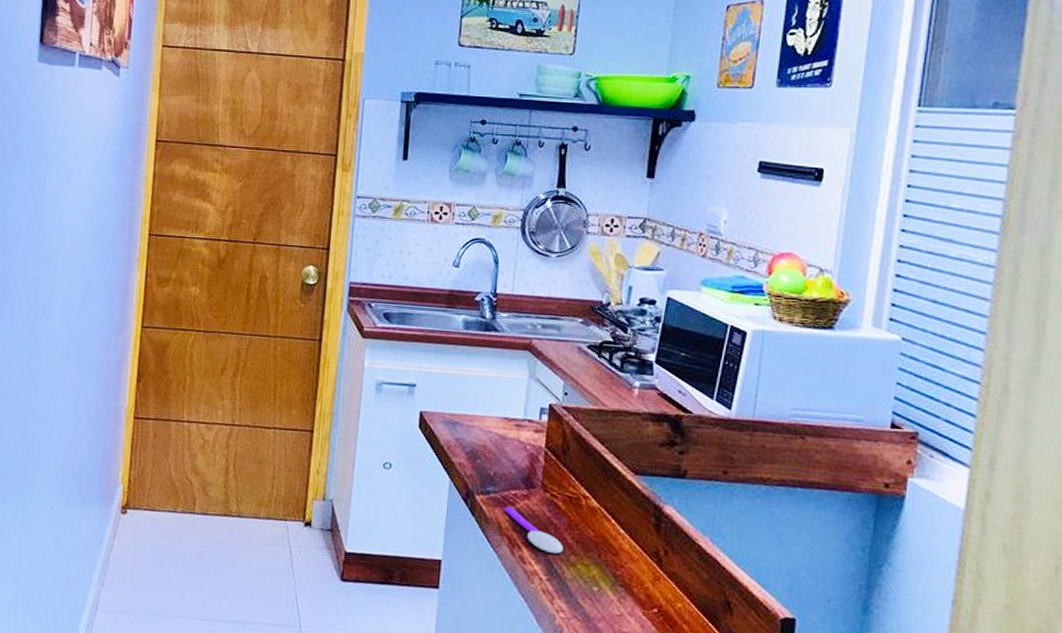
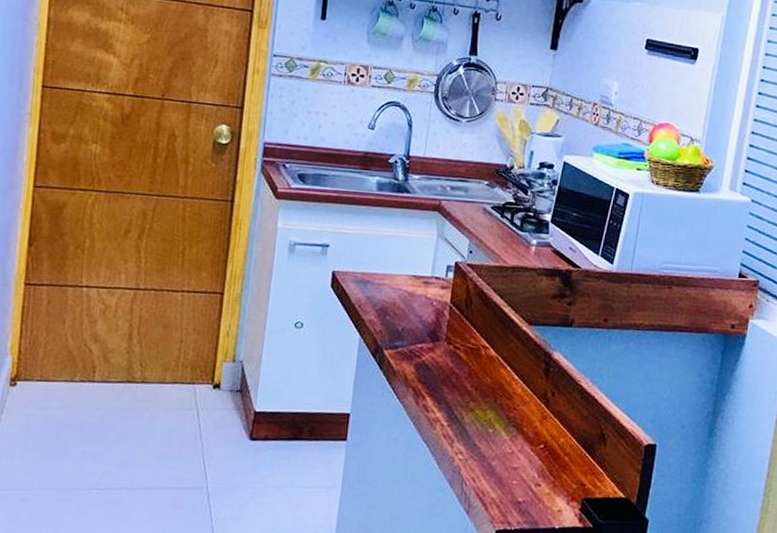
spoon: present [504,506,564,554] -> none [410,359,464,401]

